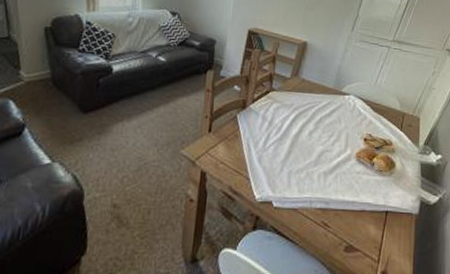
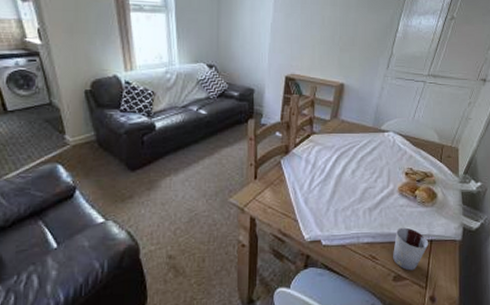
cup: none [346,195,384,242] -> present [393,227,429,271]

